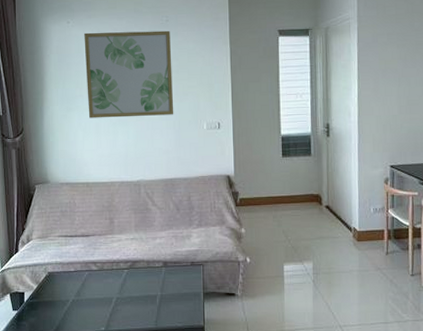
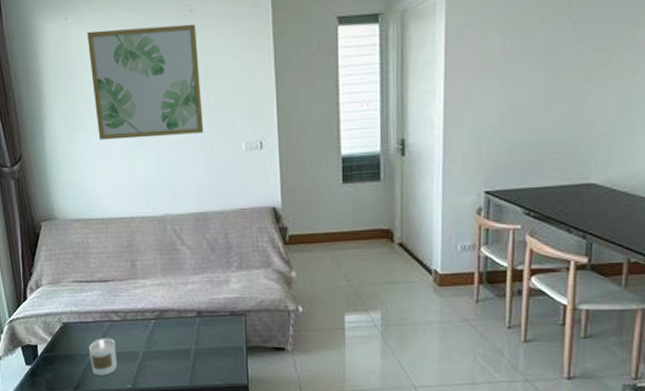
candle: none [69,286,94,320] -> present [88,338,118,376]

